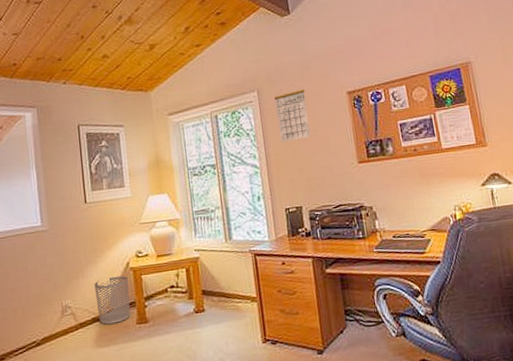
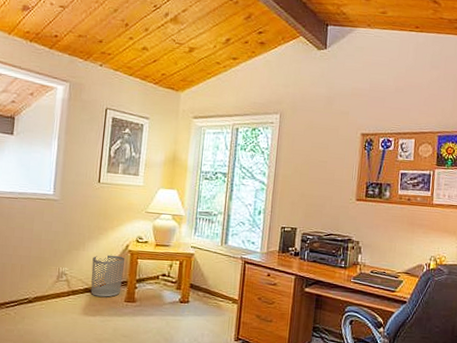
calendar: present [273,87,311,142] -> none [291,118,323,168]

